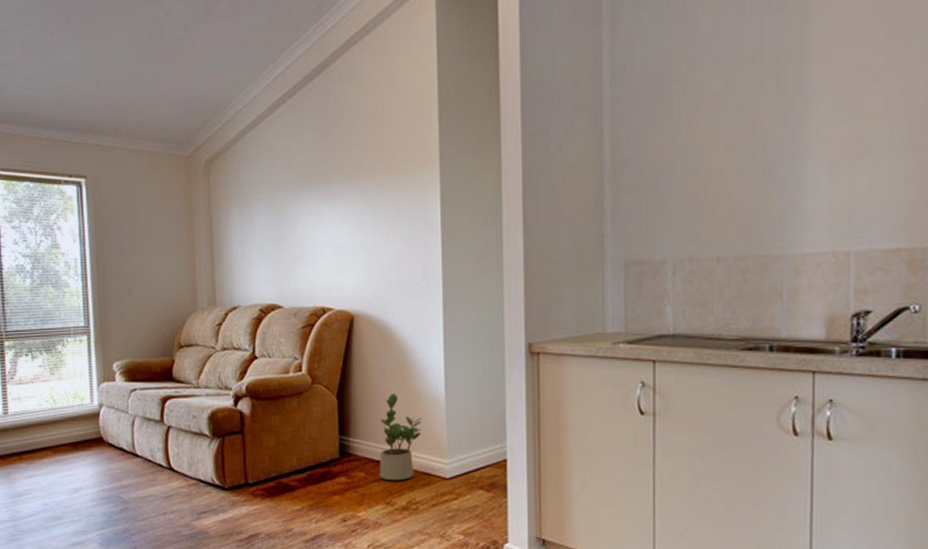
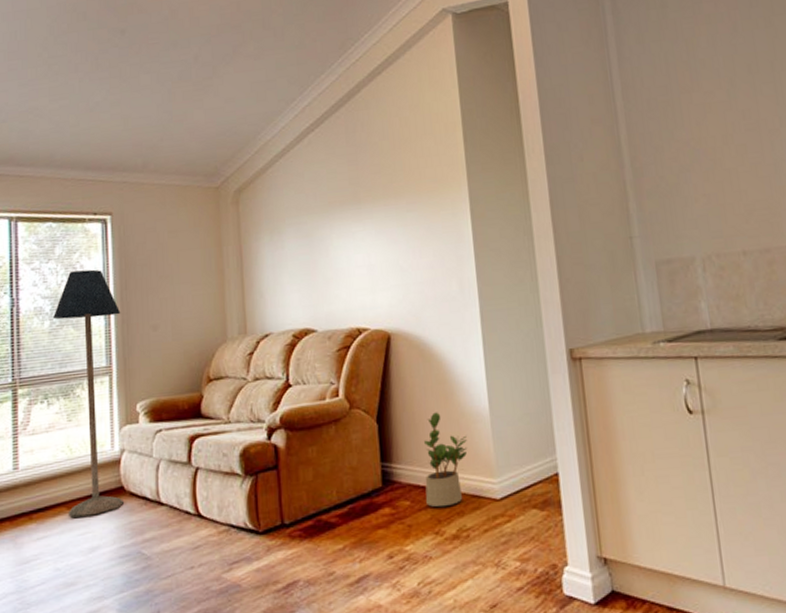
floor lamp: none [33,231,104,461] -> present [52,269,125,517]

